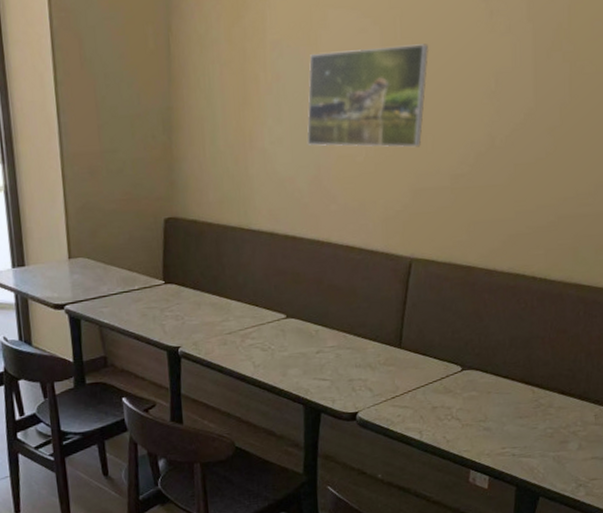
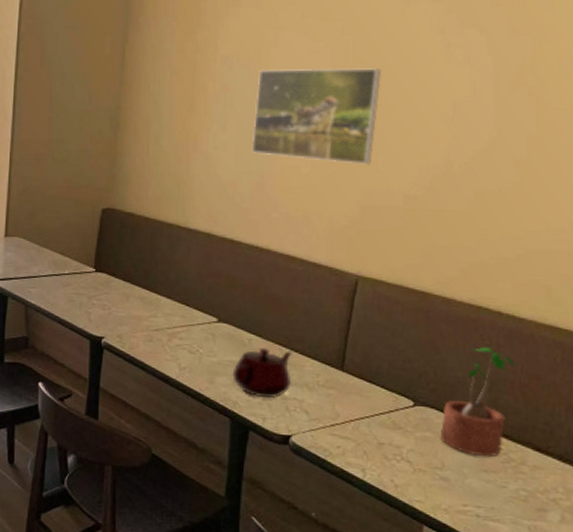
teapot: none [303,336,355,383] -> present [232,348,292,399]
potted plant: none [483,309,547,406] -> present [440,346,517,457]

